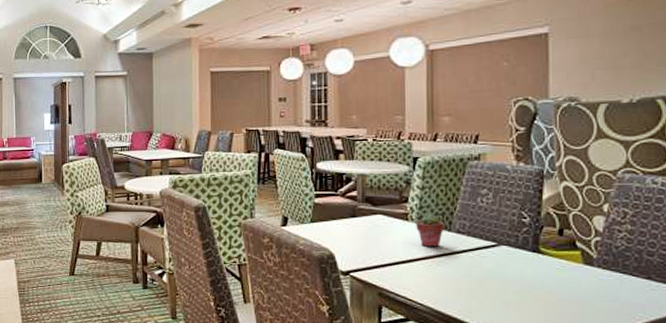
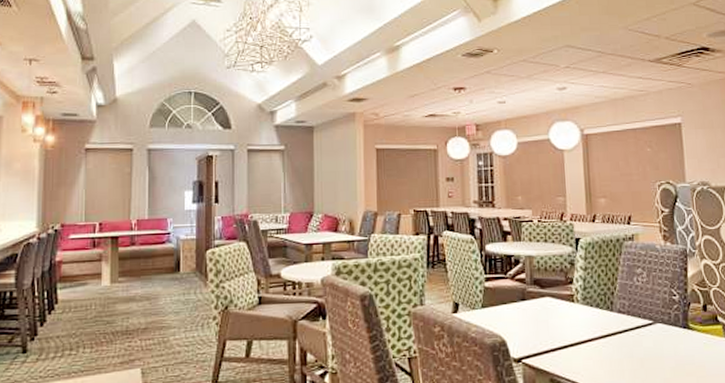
potted succulent: present [416,213,445,247] -> none [581,293,607,328]

